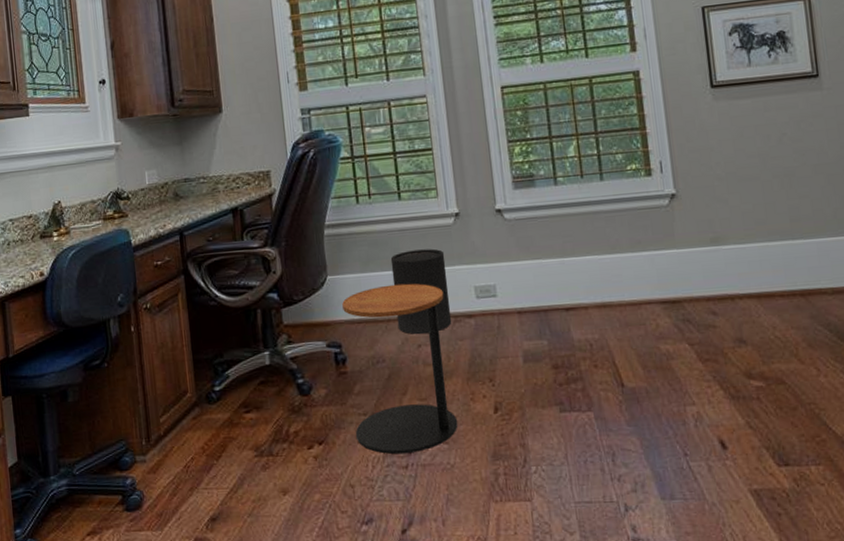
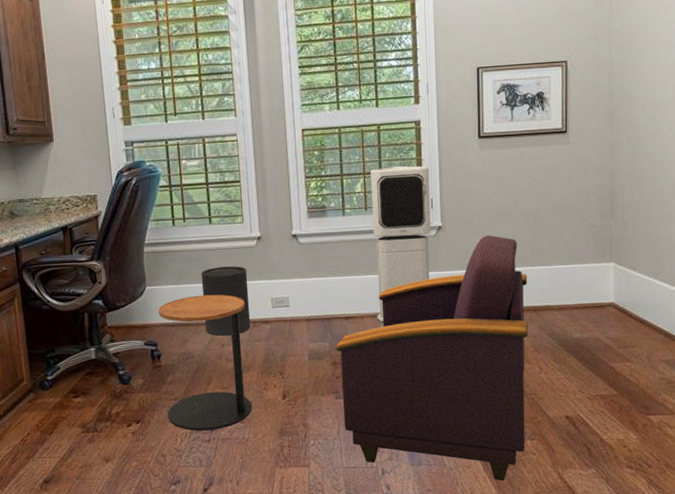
armchair: none [556,202,809,522] -> present [336,235,529,481]
air purifier: none [584,123,666,321] -> present [370,166,431,328]

